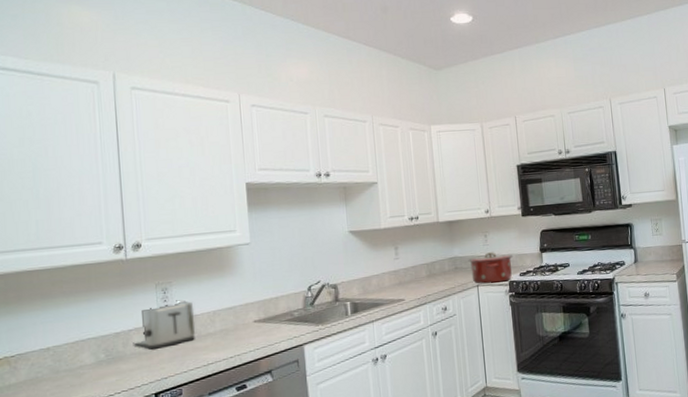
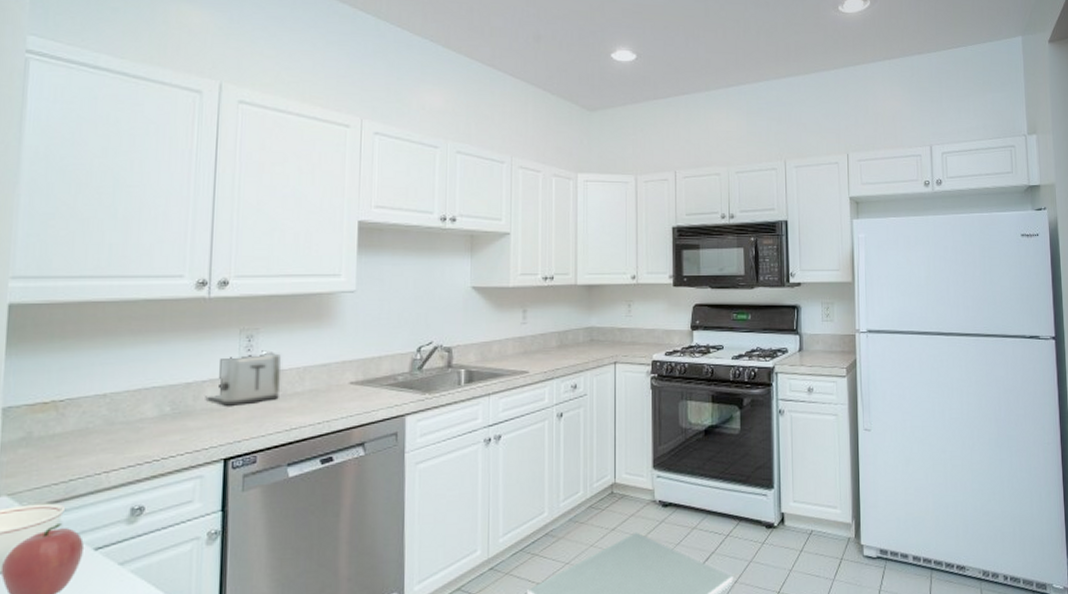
casserole: present [468,252,514,284] -> none [606,325,660,362]

